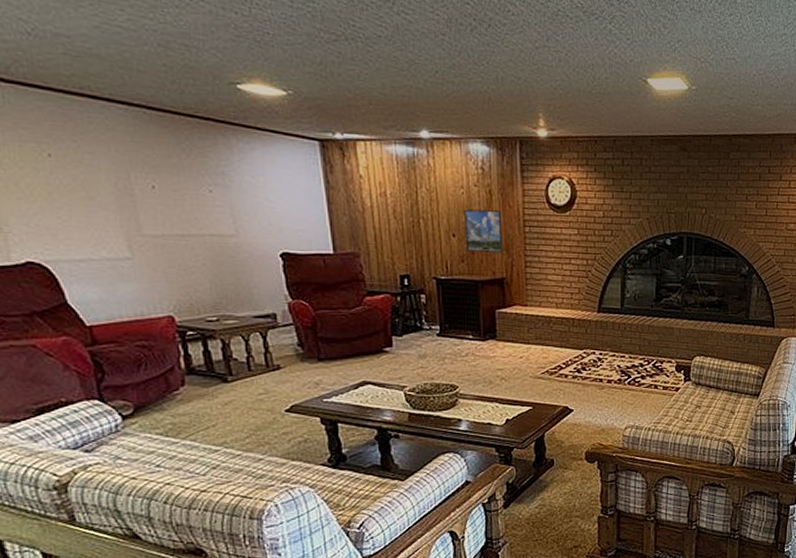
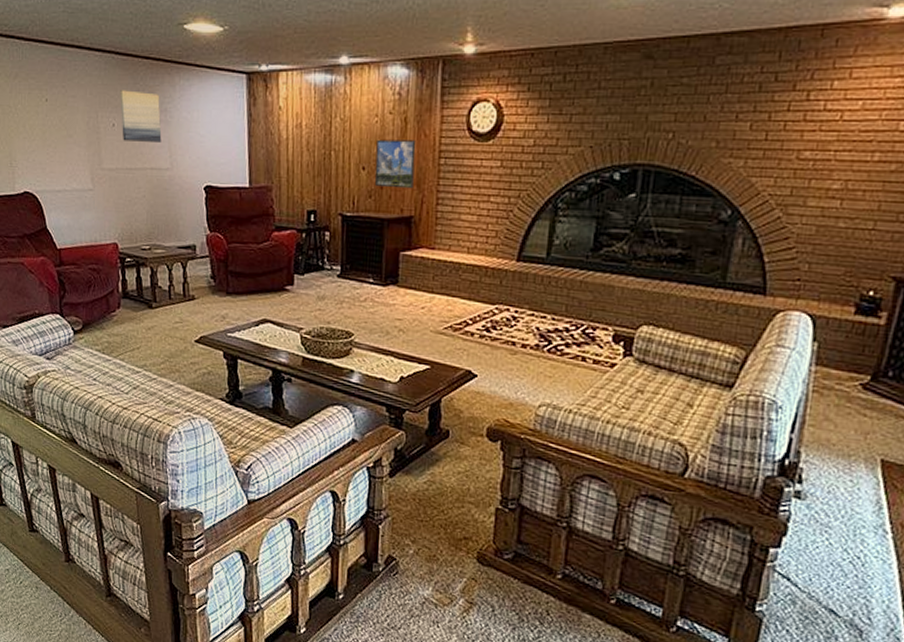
wall art: none [158,149,221,207] -> present [120,90,162,142]

